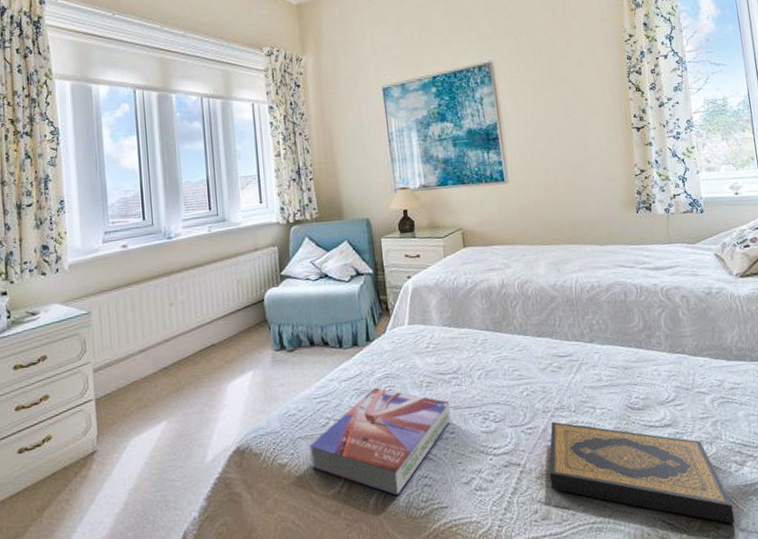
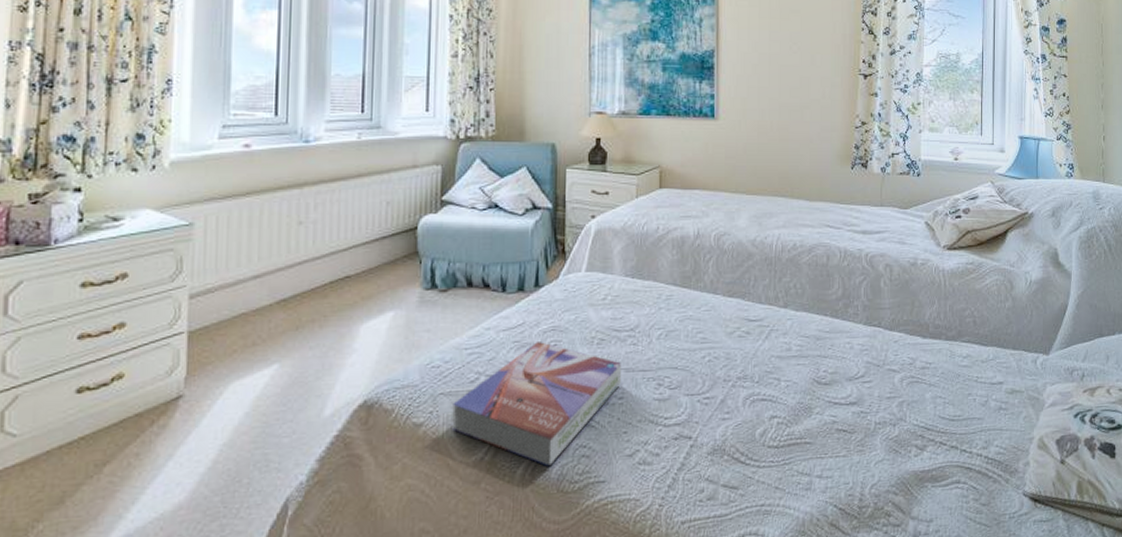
hardback book: present [549,421,735,524] -> none [722,392,907,512]

